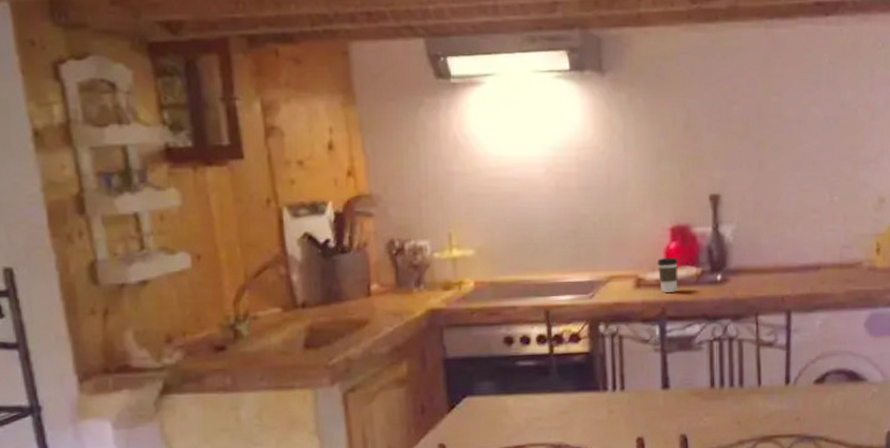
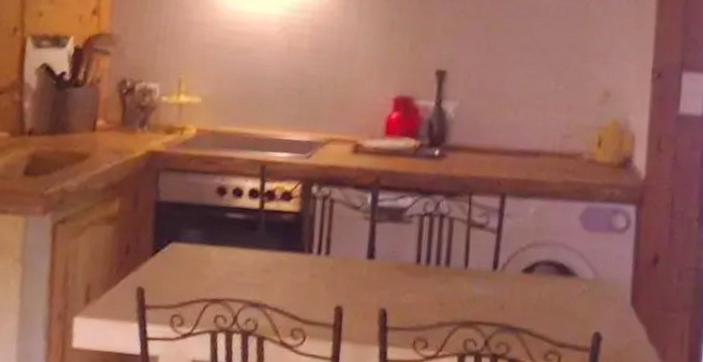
coffee cup: present [657,258,678,292] -> none [377,127,398,162]

